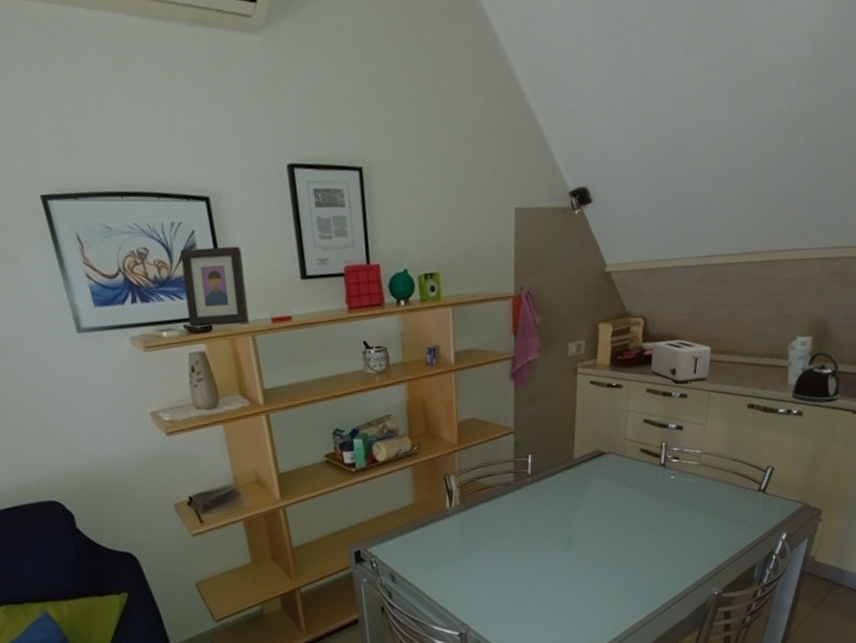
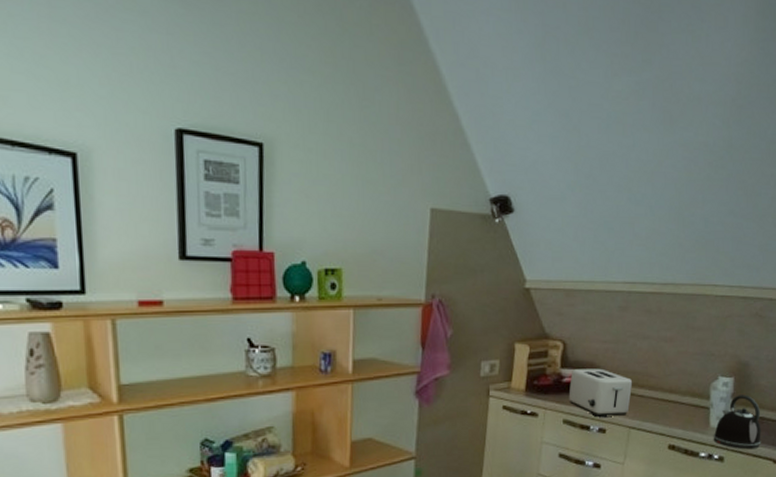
picture frame: present [179,246,250,328] -> none [32,208,111,304]

